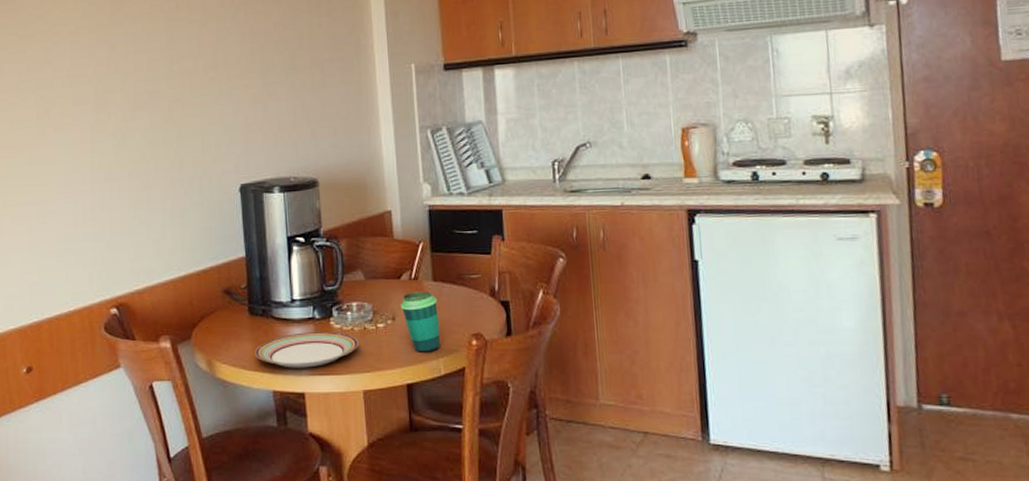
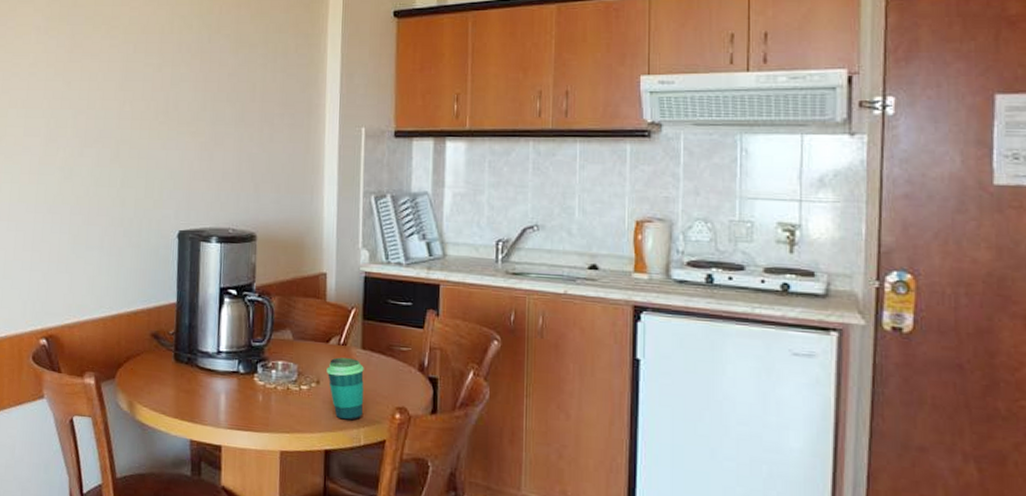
plate: present [254,332,359,368] -> none [175,385,280,421]

